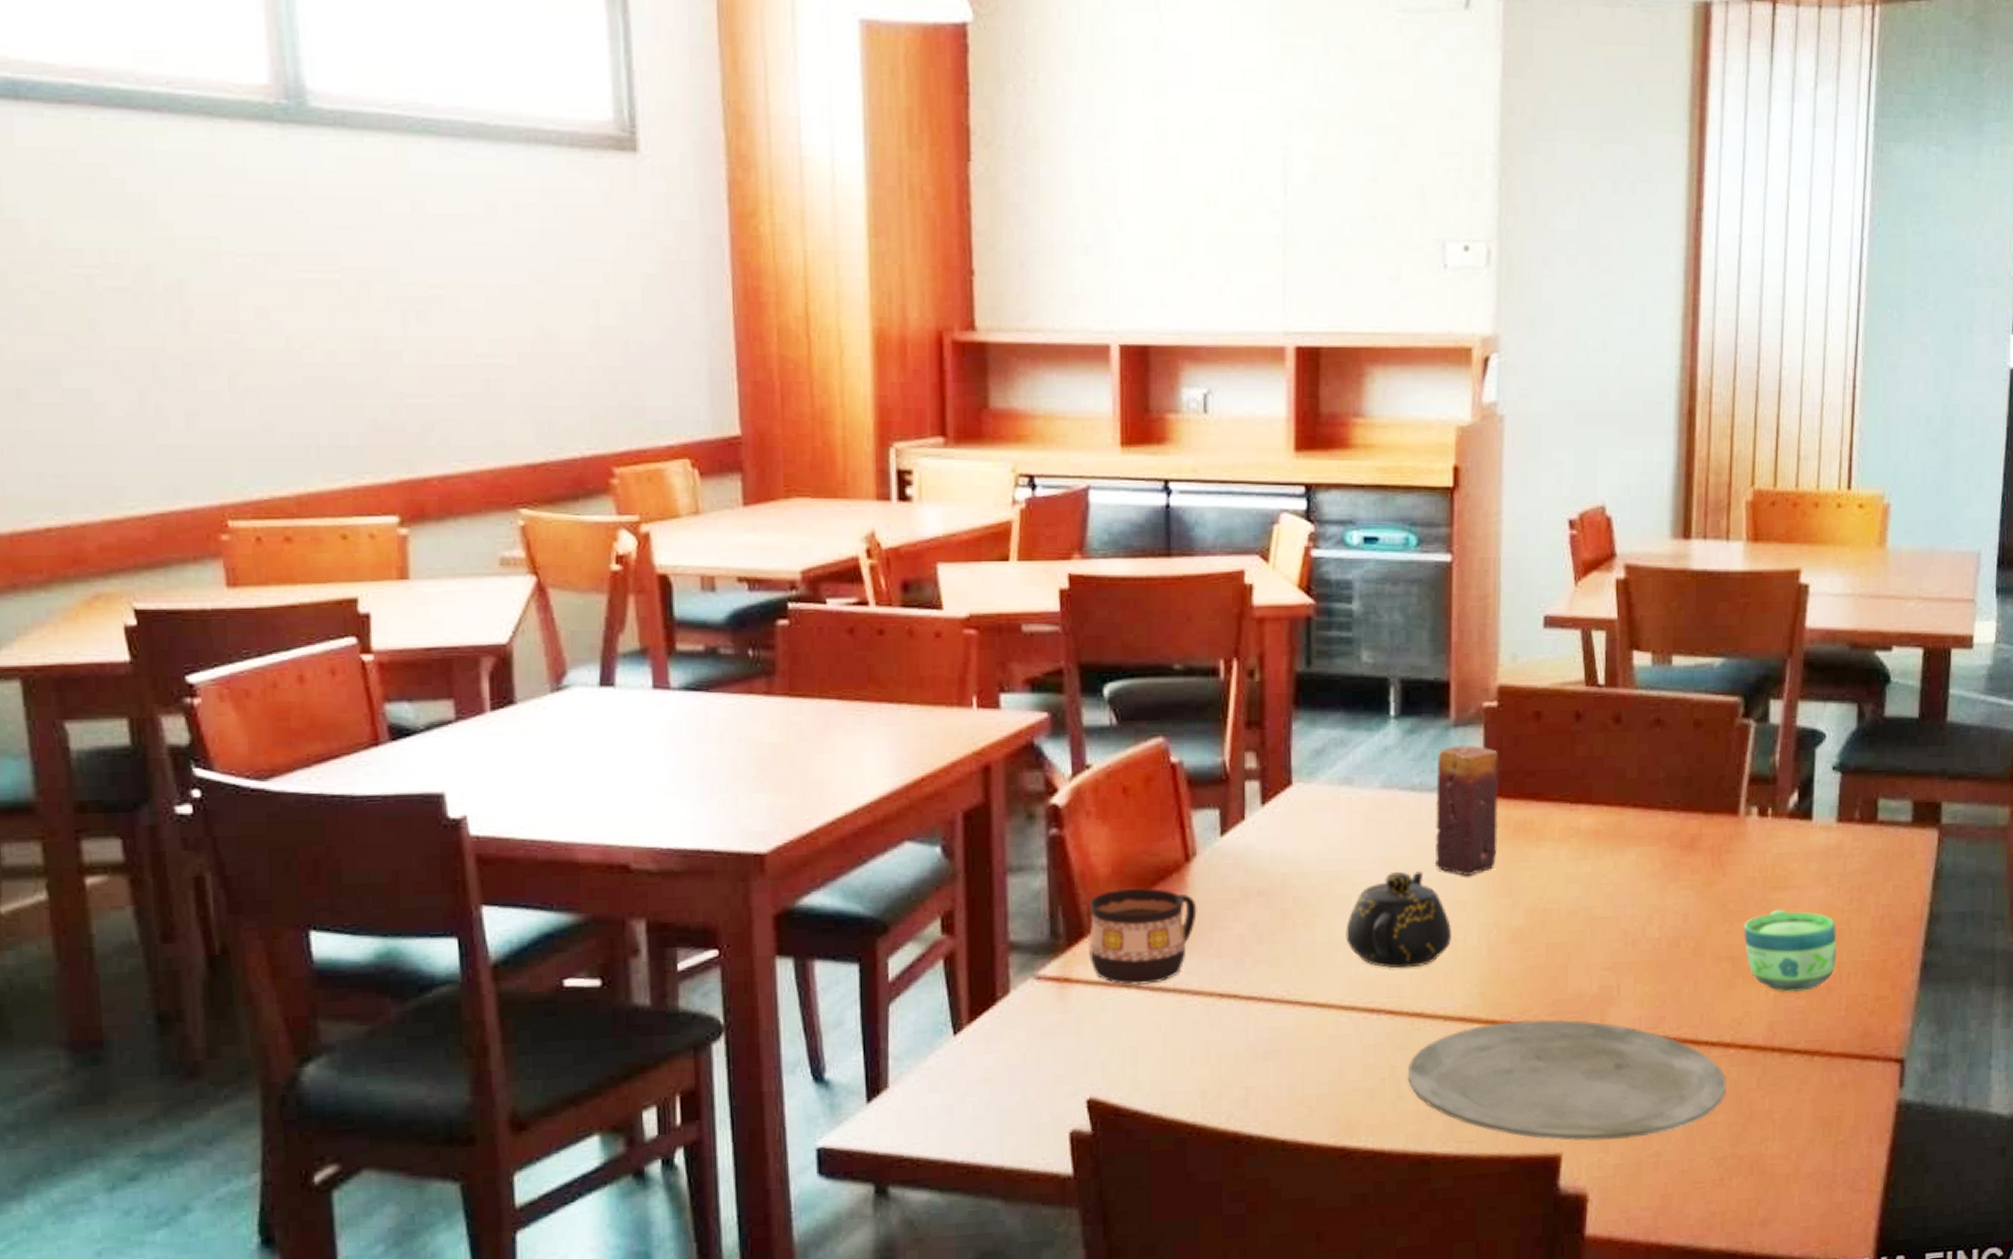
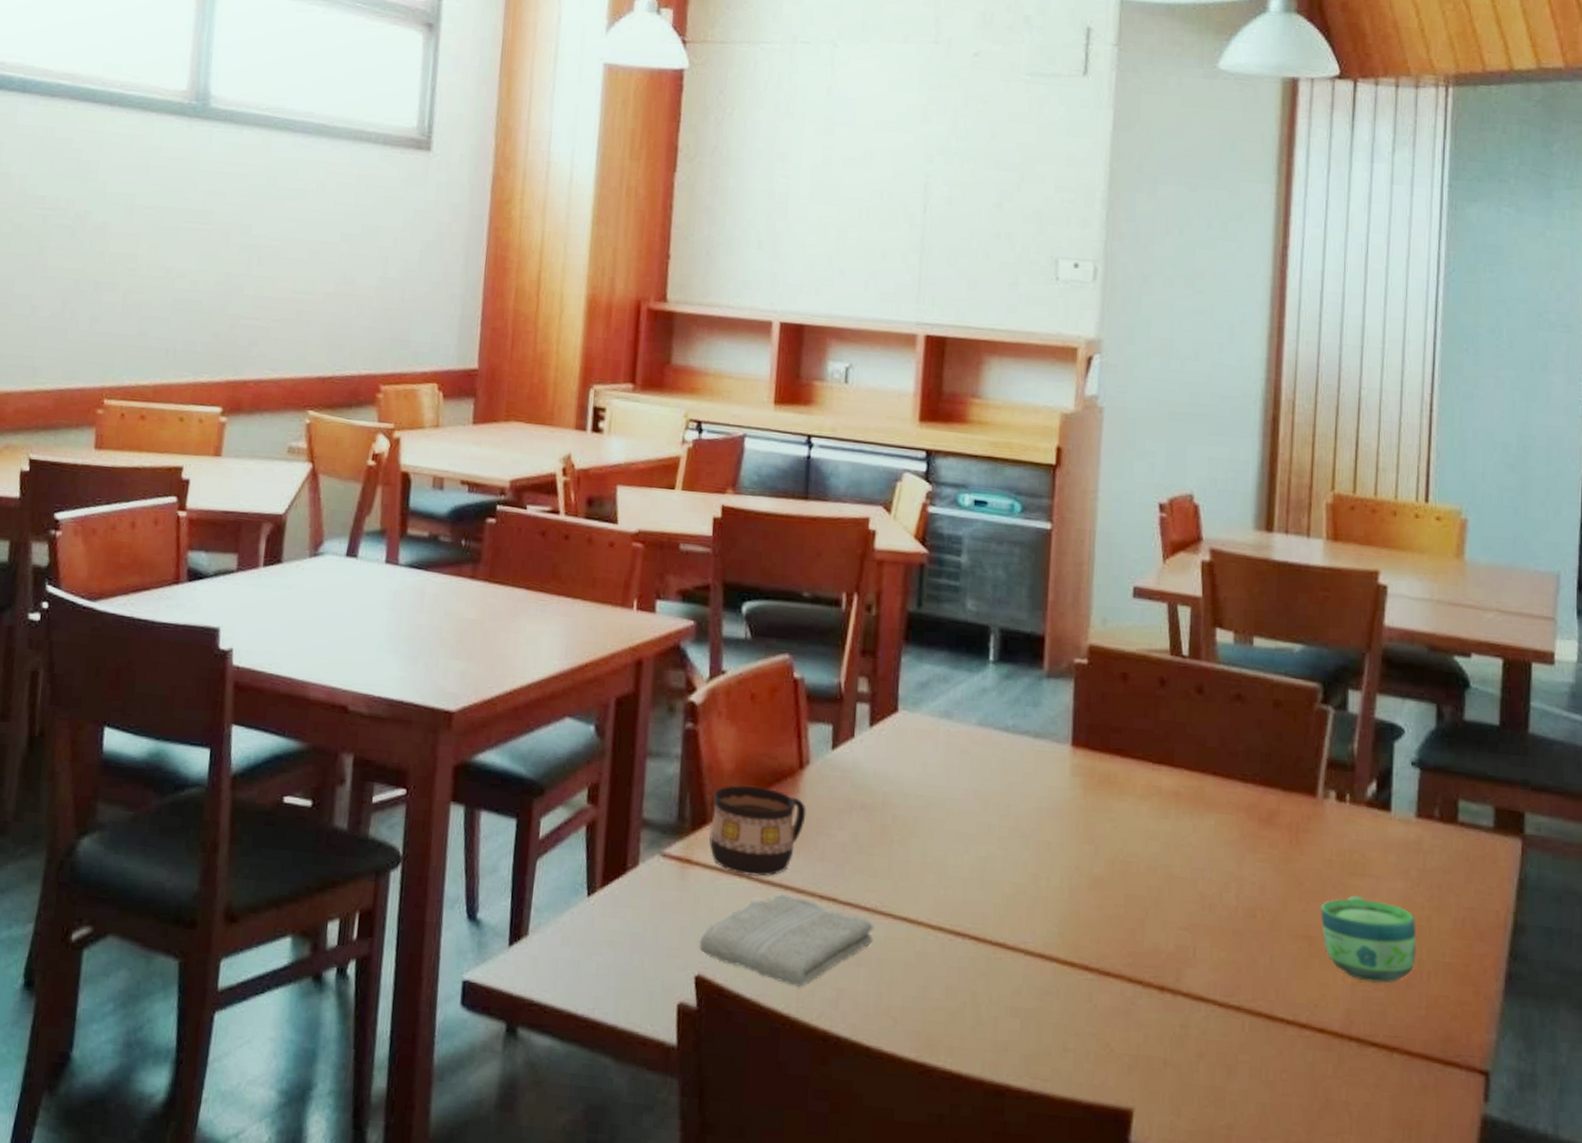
washcloth: none [1089,999,1281,1092] -> present [700,894,874,987]
teapot: present [1346,871,1451,969] -> none [937,805,1036,899]
plate: present [1409,1019,1726,1142] -> none [988,965,1302,1106]
candle: present [1436,745,1498,876] -> none [1024,695,1087,818]

